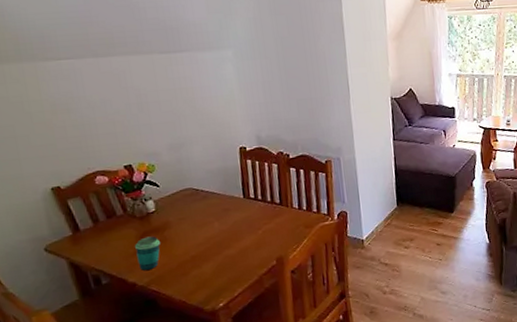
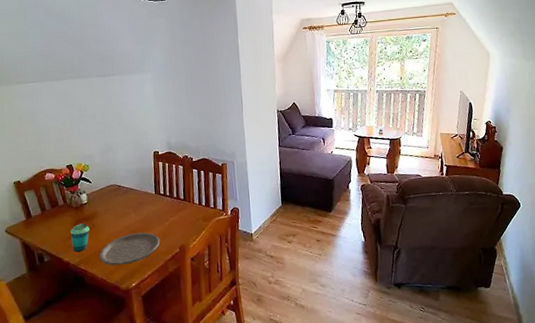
plate: none [175,243,253,285] -> present [99,232,160,266]

